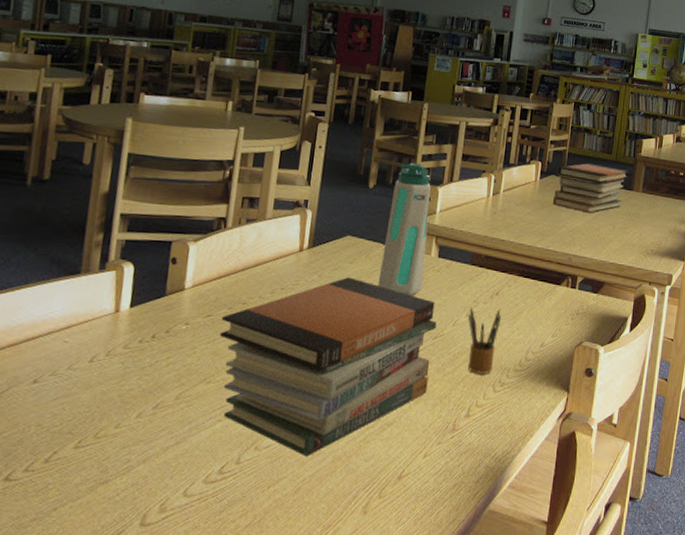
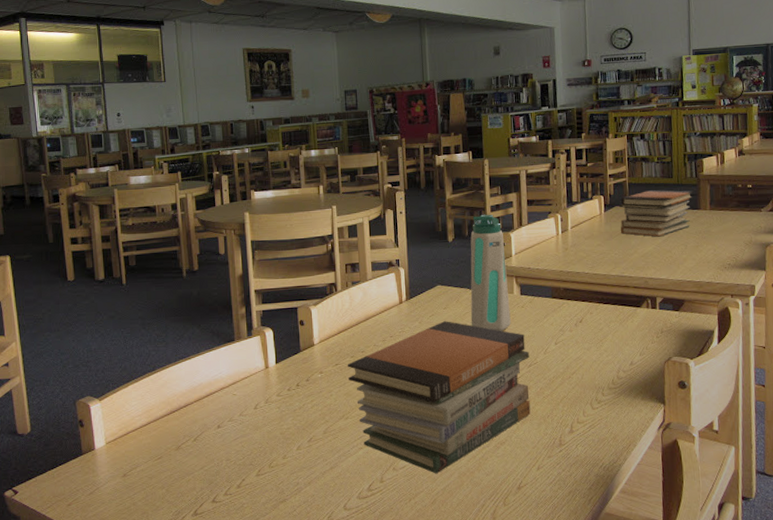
pencil box: present [467,307,502,375] -> none [557,334,589,395]

